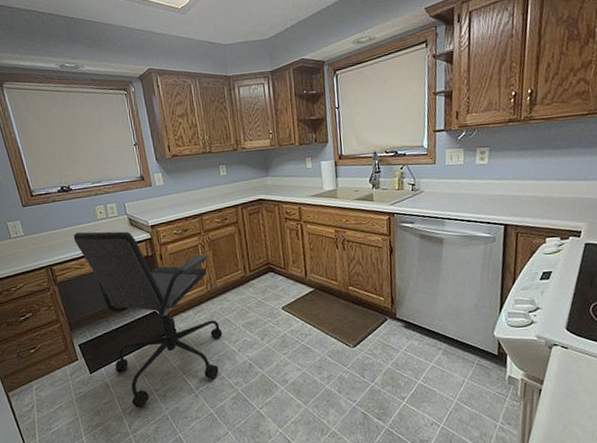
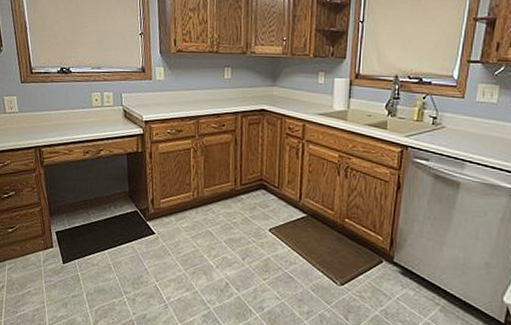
office chair: present [73,231,223,409] -> none [66,116,203,309]

